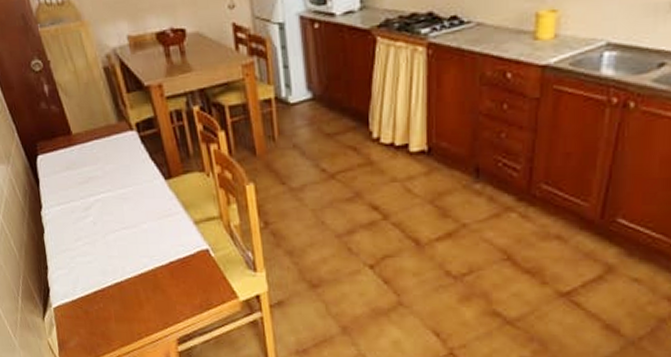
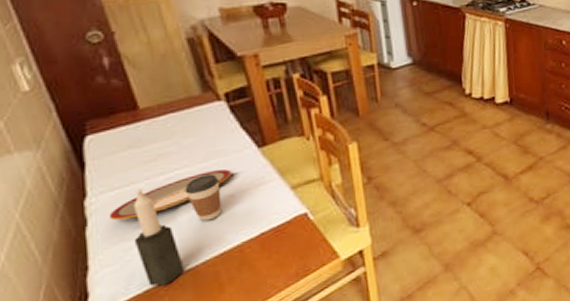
plate: none [58,198,145,232] -> present [108,169,232,221]
candle: none [73,207,113,293] -> present [133,189,185,286]
coffee cup: none [109,201,139,243] -> present [184,174,222,222]

